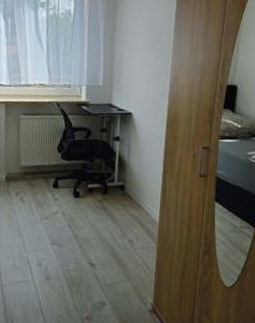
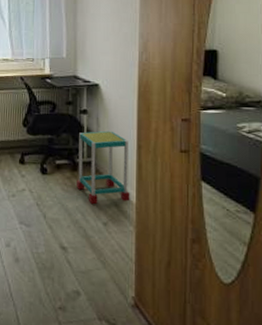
side table: none [107,156,156,225] -> present [77,130,130,205]

